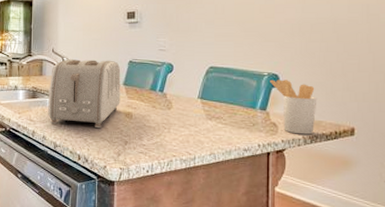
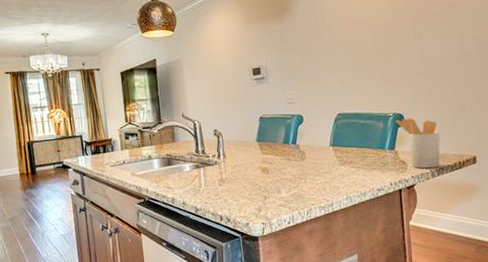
toaster: present [48,59,121,129] -> none [183,118,256,190]

